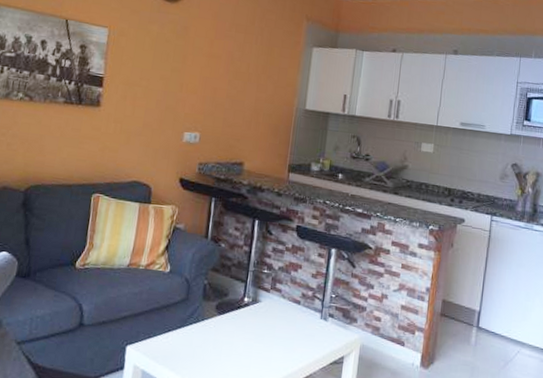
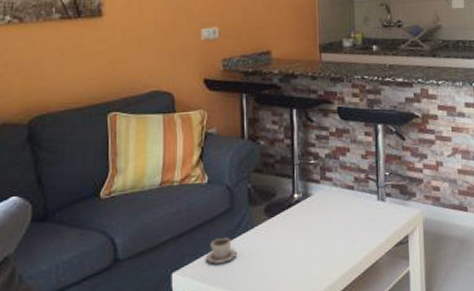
cup: none [157,323,187,348] -> present [205,237,238,265]

